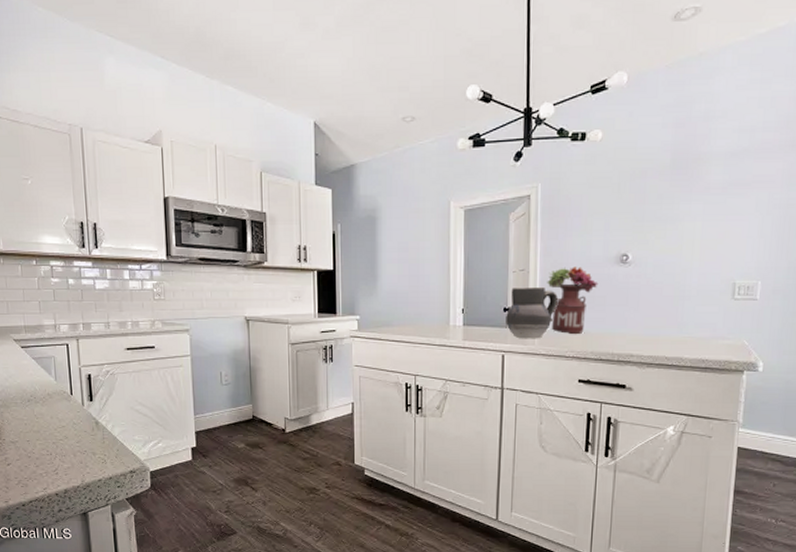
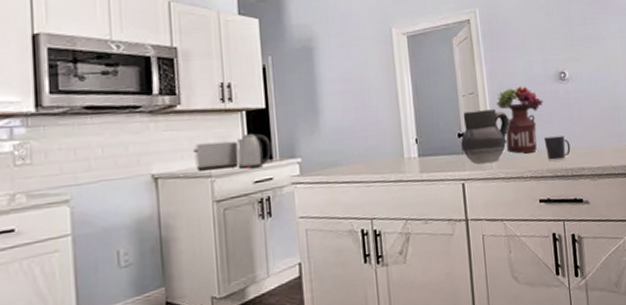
toaster: none [275,295,311,318] -> present [192,140,239,171]
kettle: none [309,291,336,321] -> present [237,133,272,170]
mug: none [592,319,621,344] -> present [543,135,571,162]

